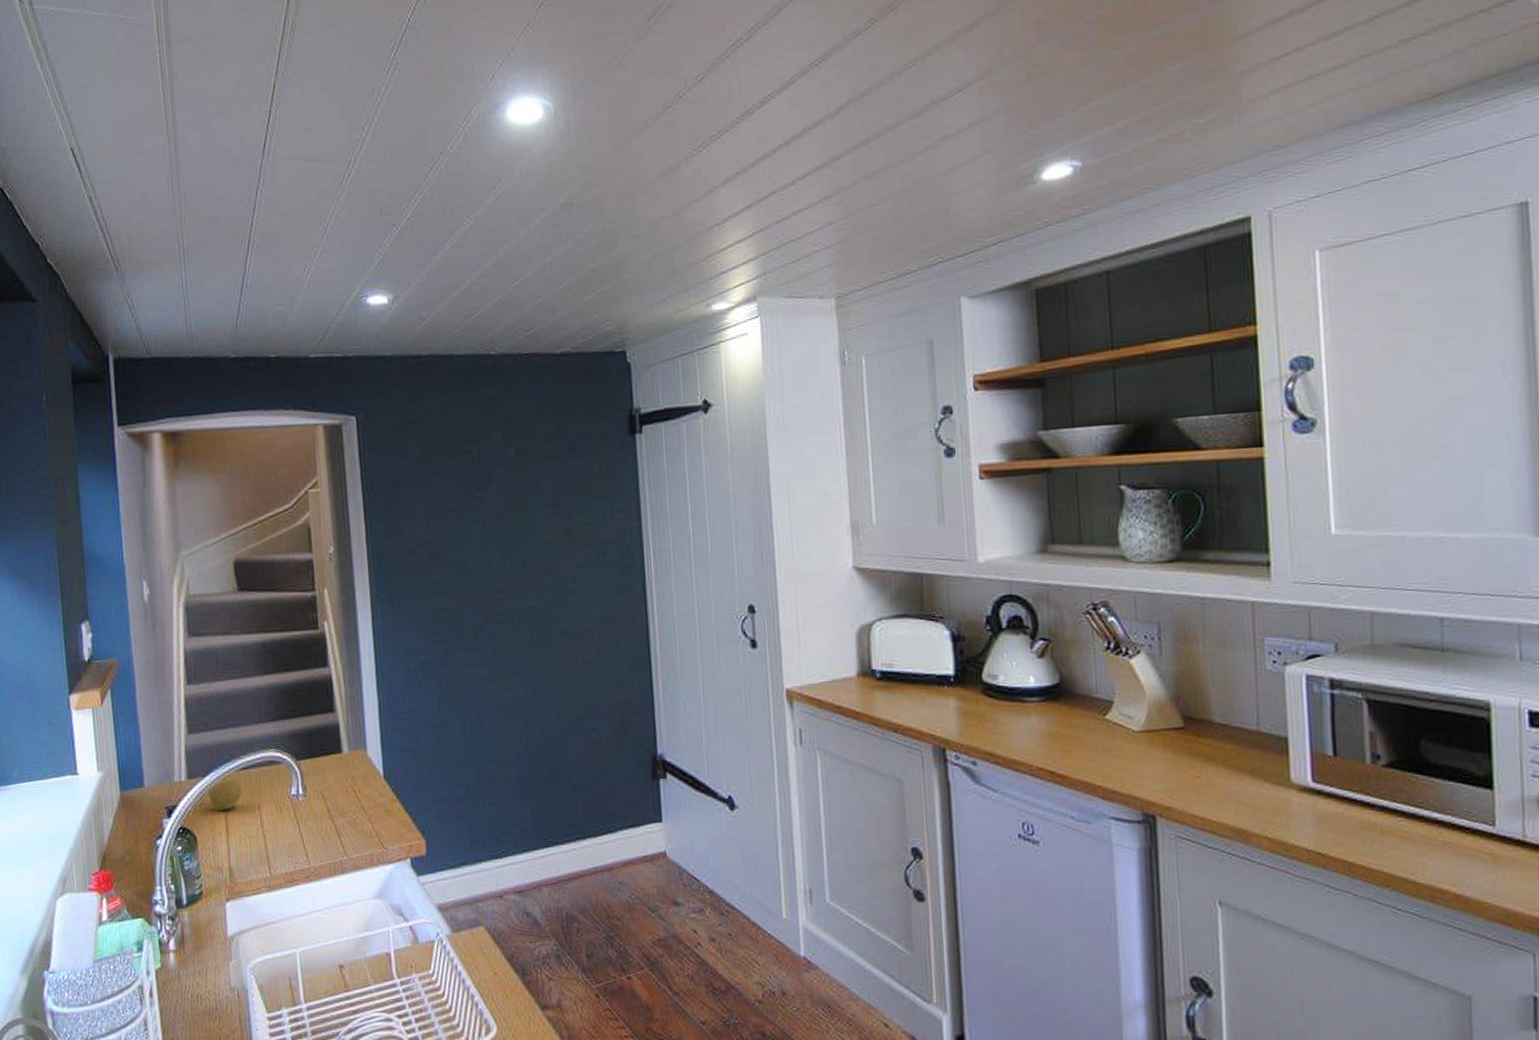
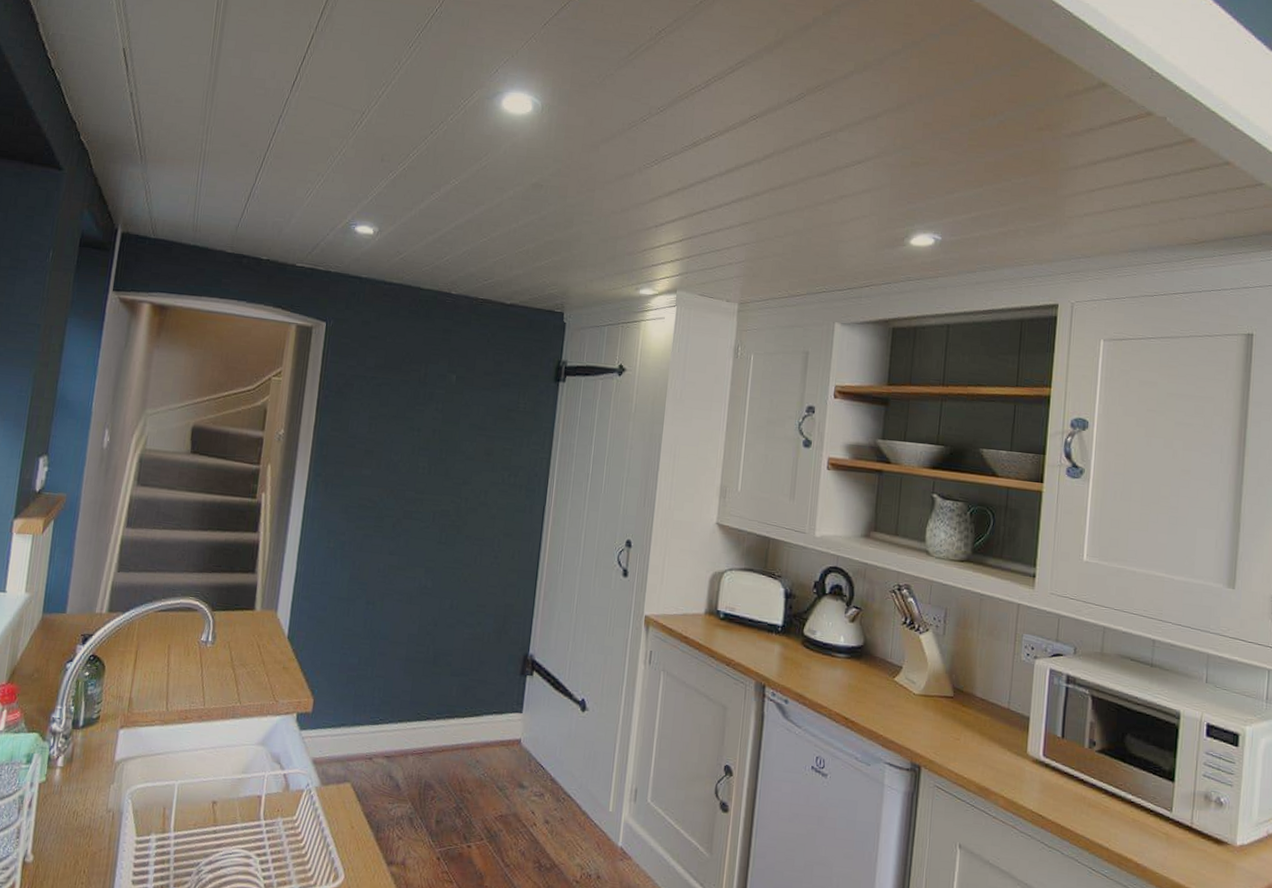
apple: present [208,776,241,811] -> none [124,616,157,646]

